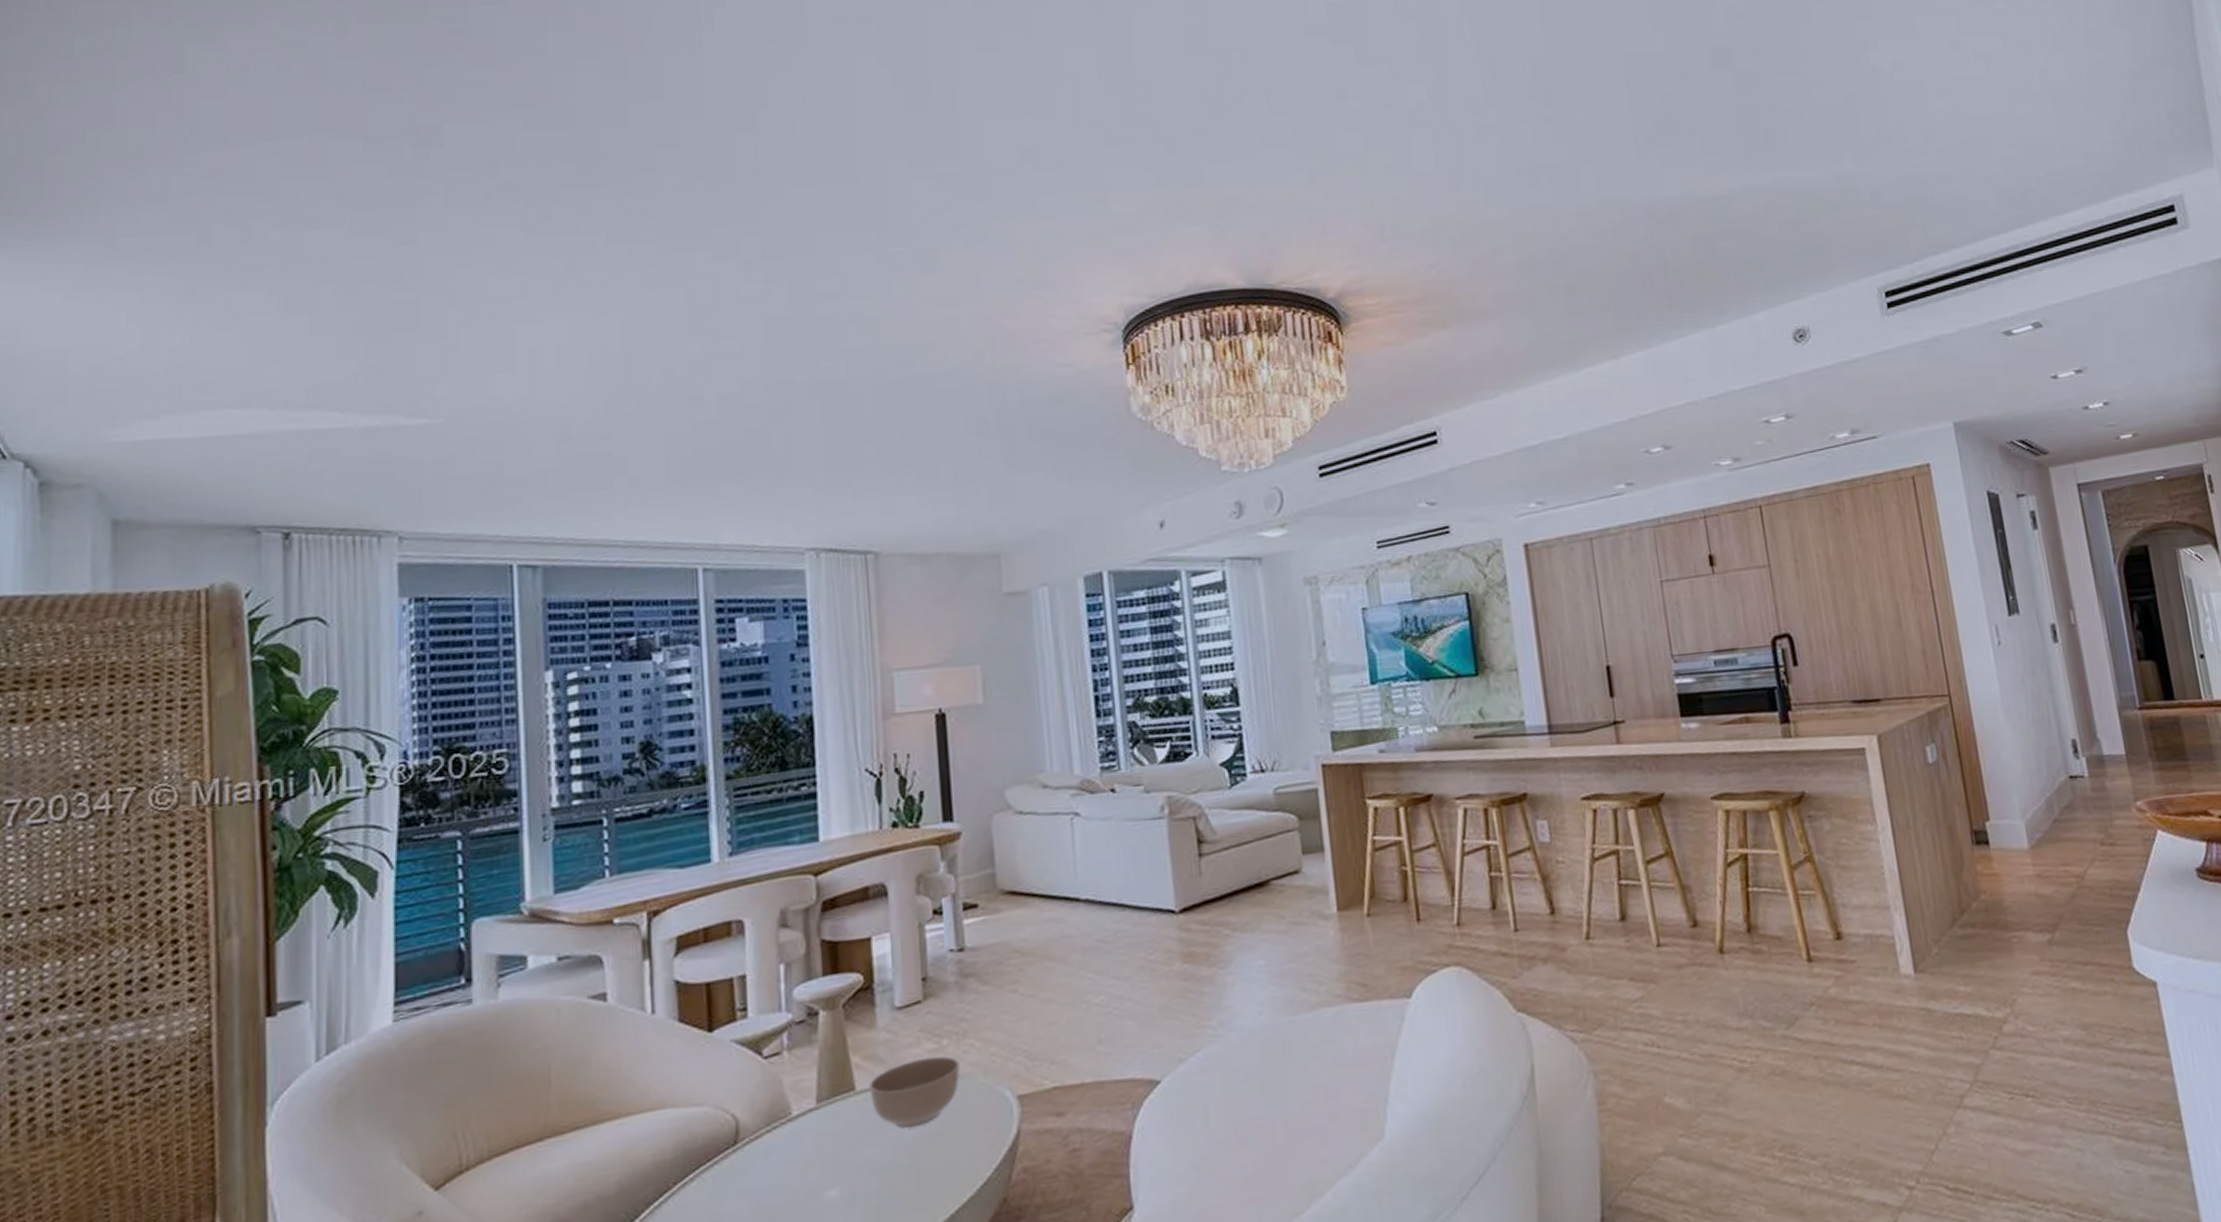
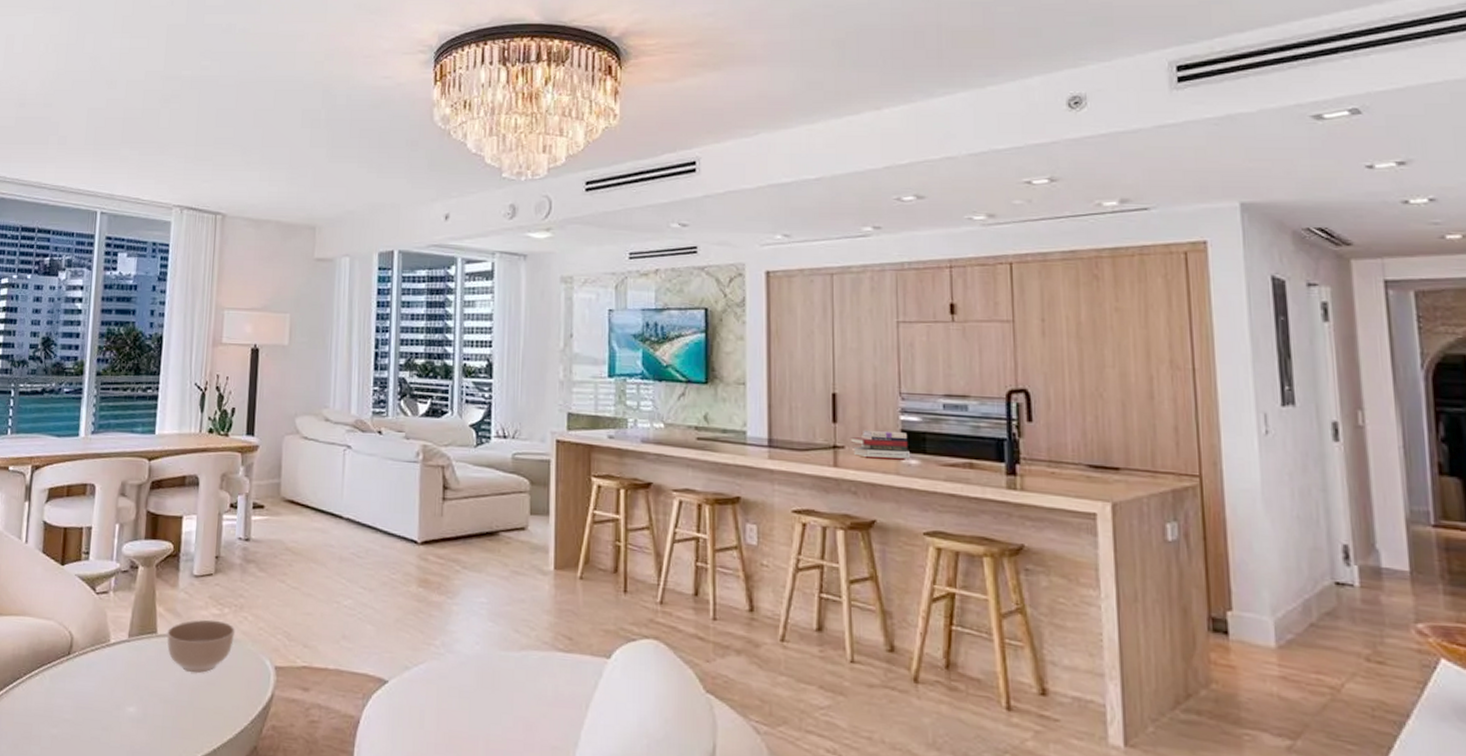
books: none [1629,695,1690,731] -> present [850,429,911,462]

